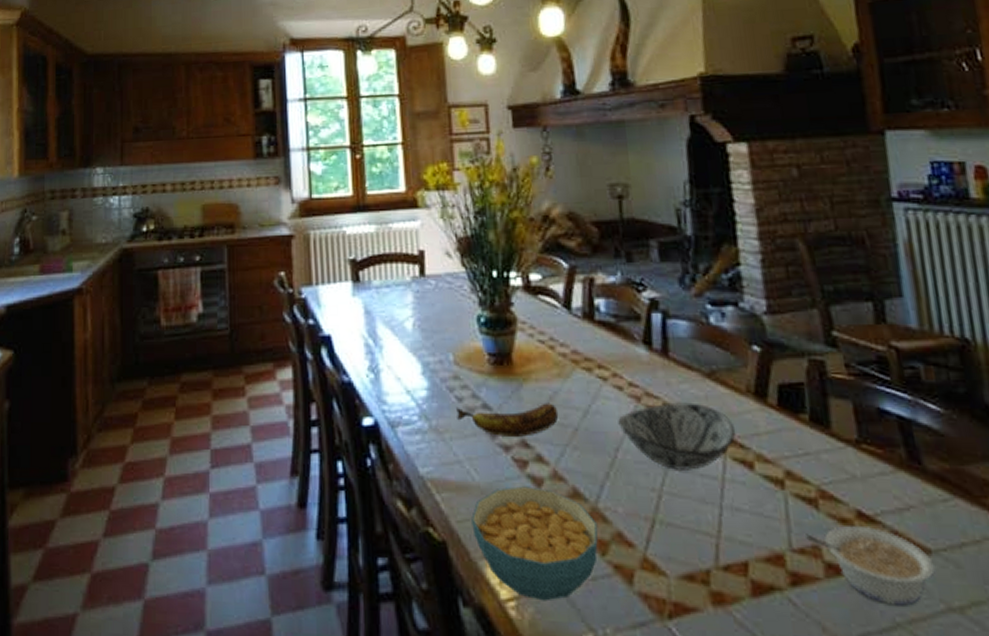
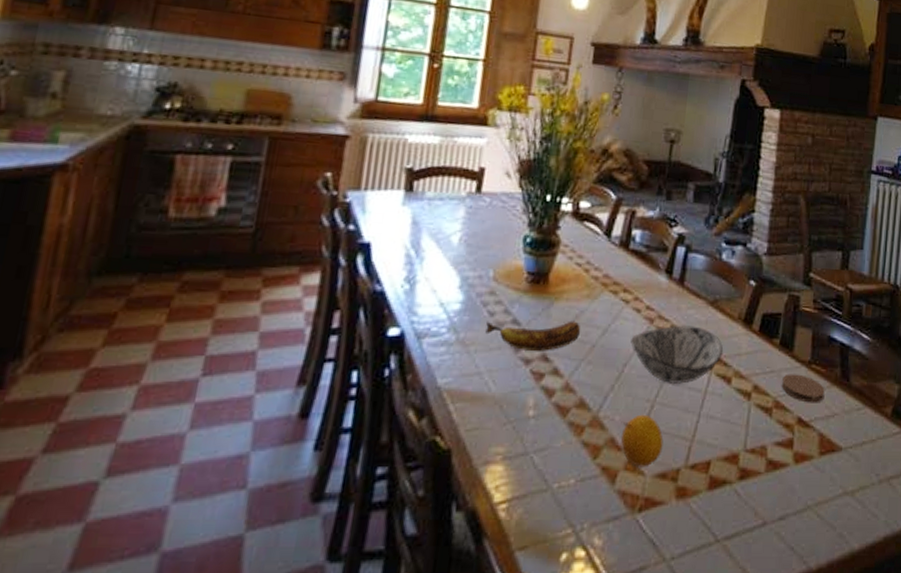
cereal bowl: present [471,486,598,602] -> none [479,397,596,502]
fruit: none [629,505,684,567] -> present [621,414,664,467]
legume: present [806,525,935,606] -> none [758,429,842,492]
coaster: none [823,456,890,493] -> present [782,374,825,403]

